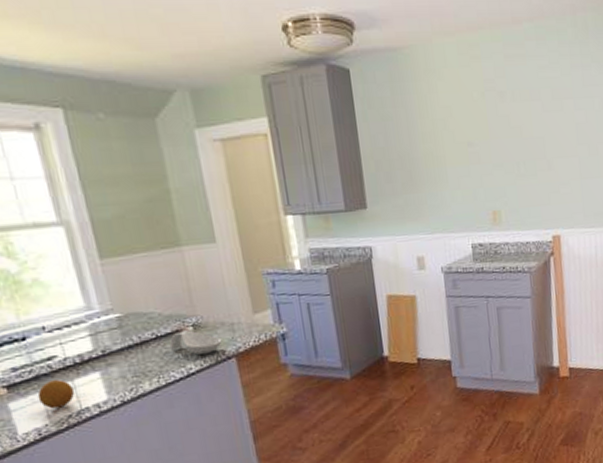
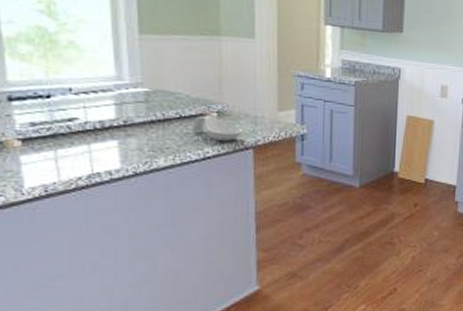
fruit: present [37,380,75,409] -> none [51,141,90,169]

